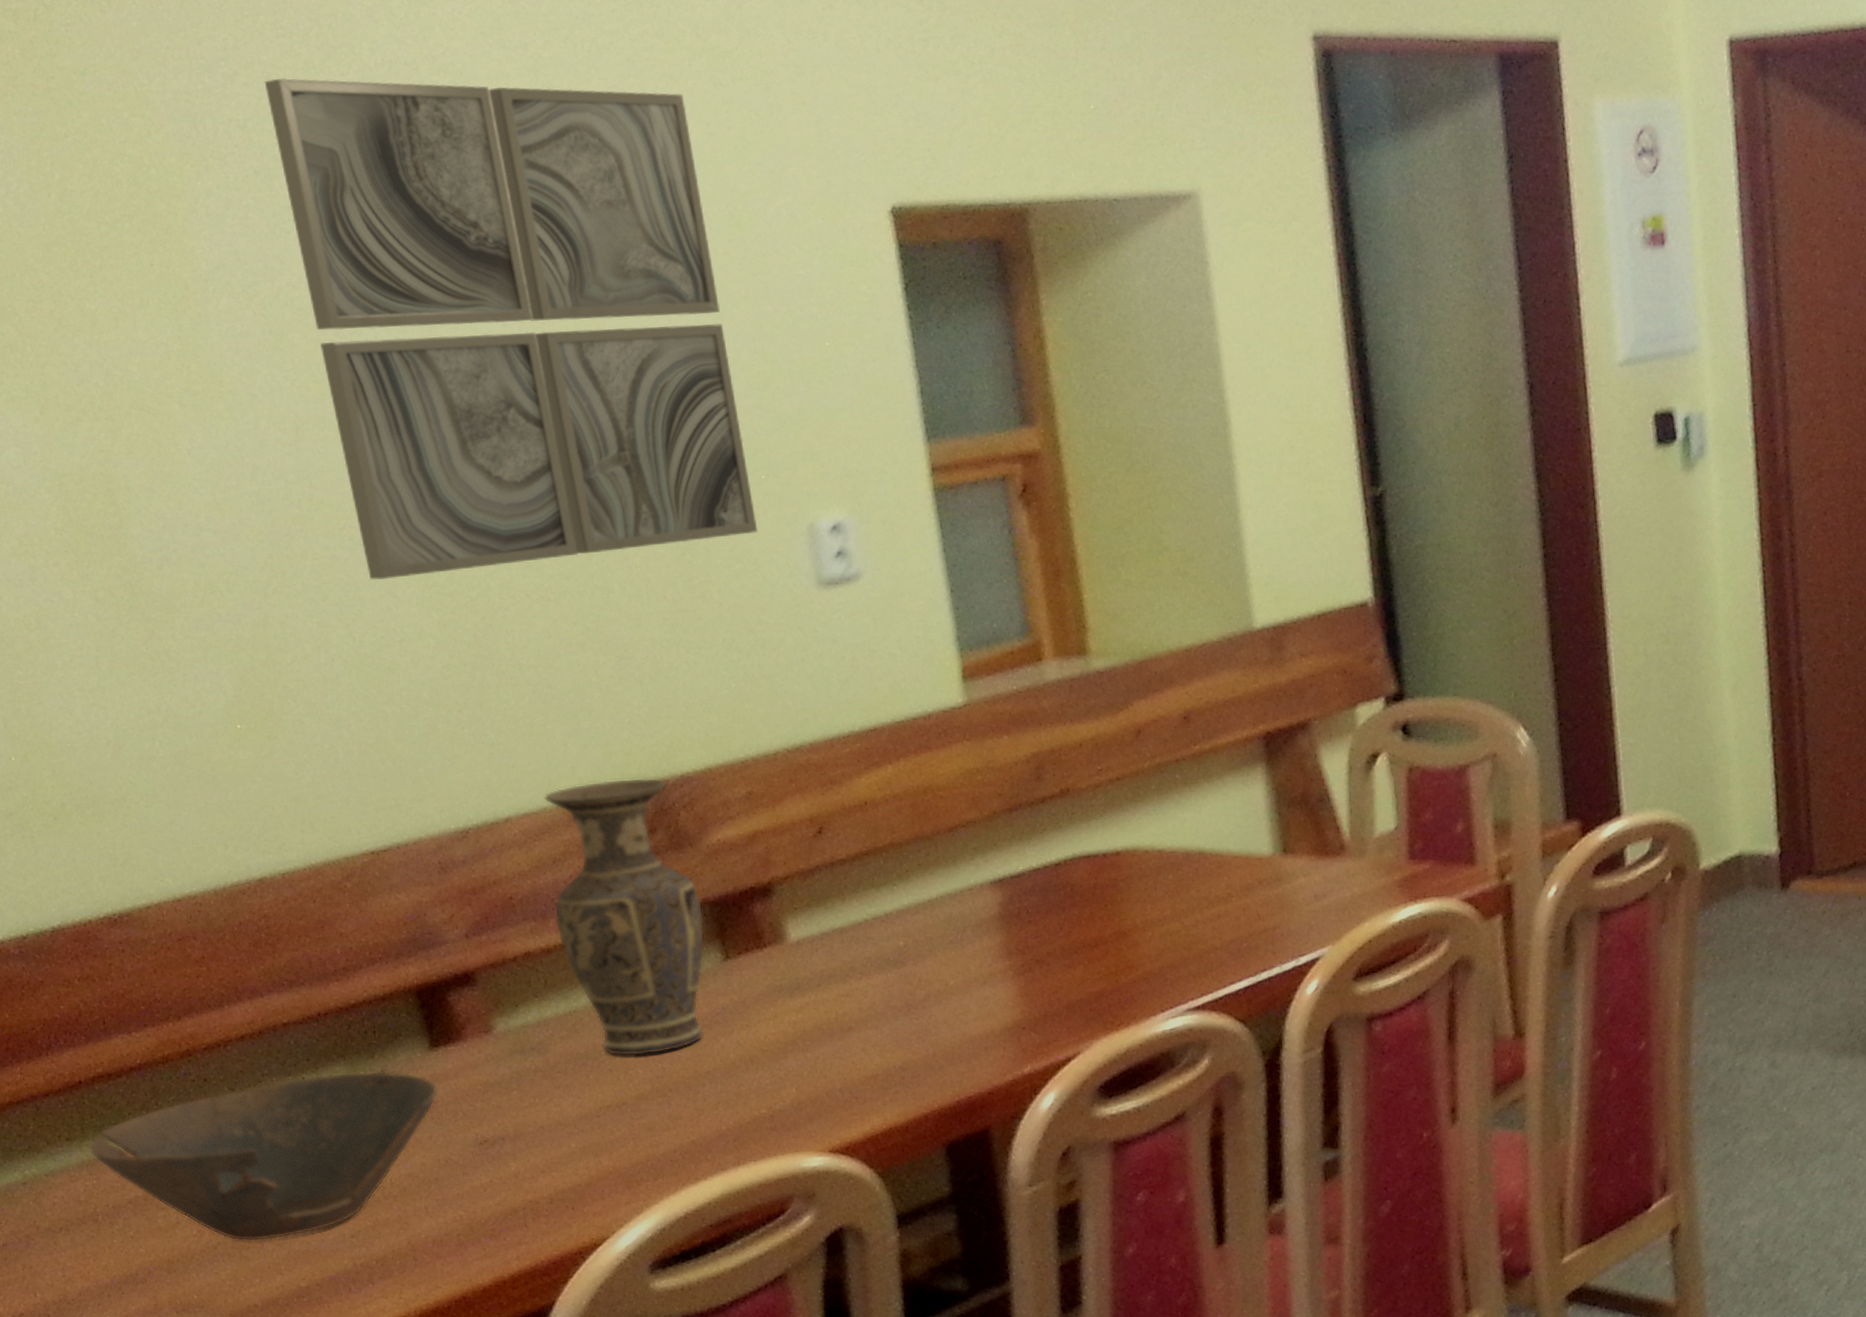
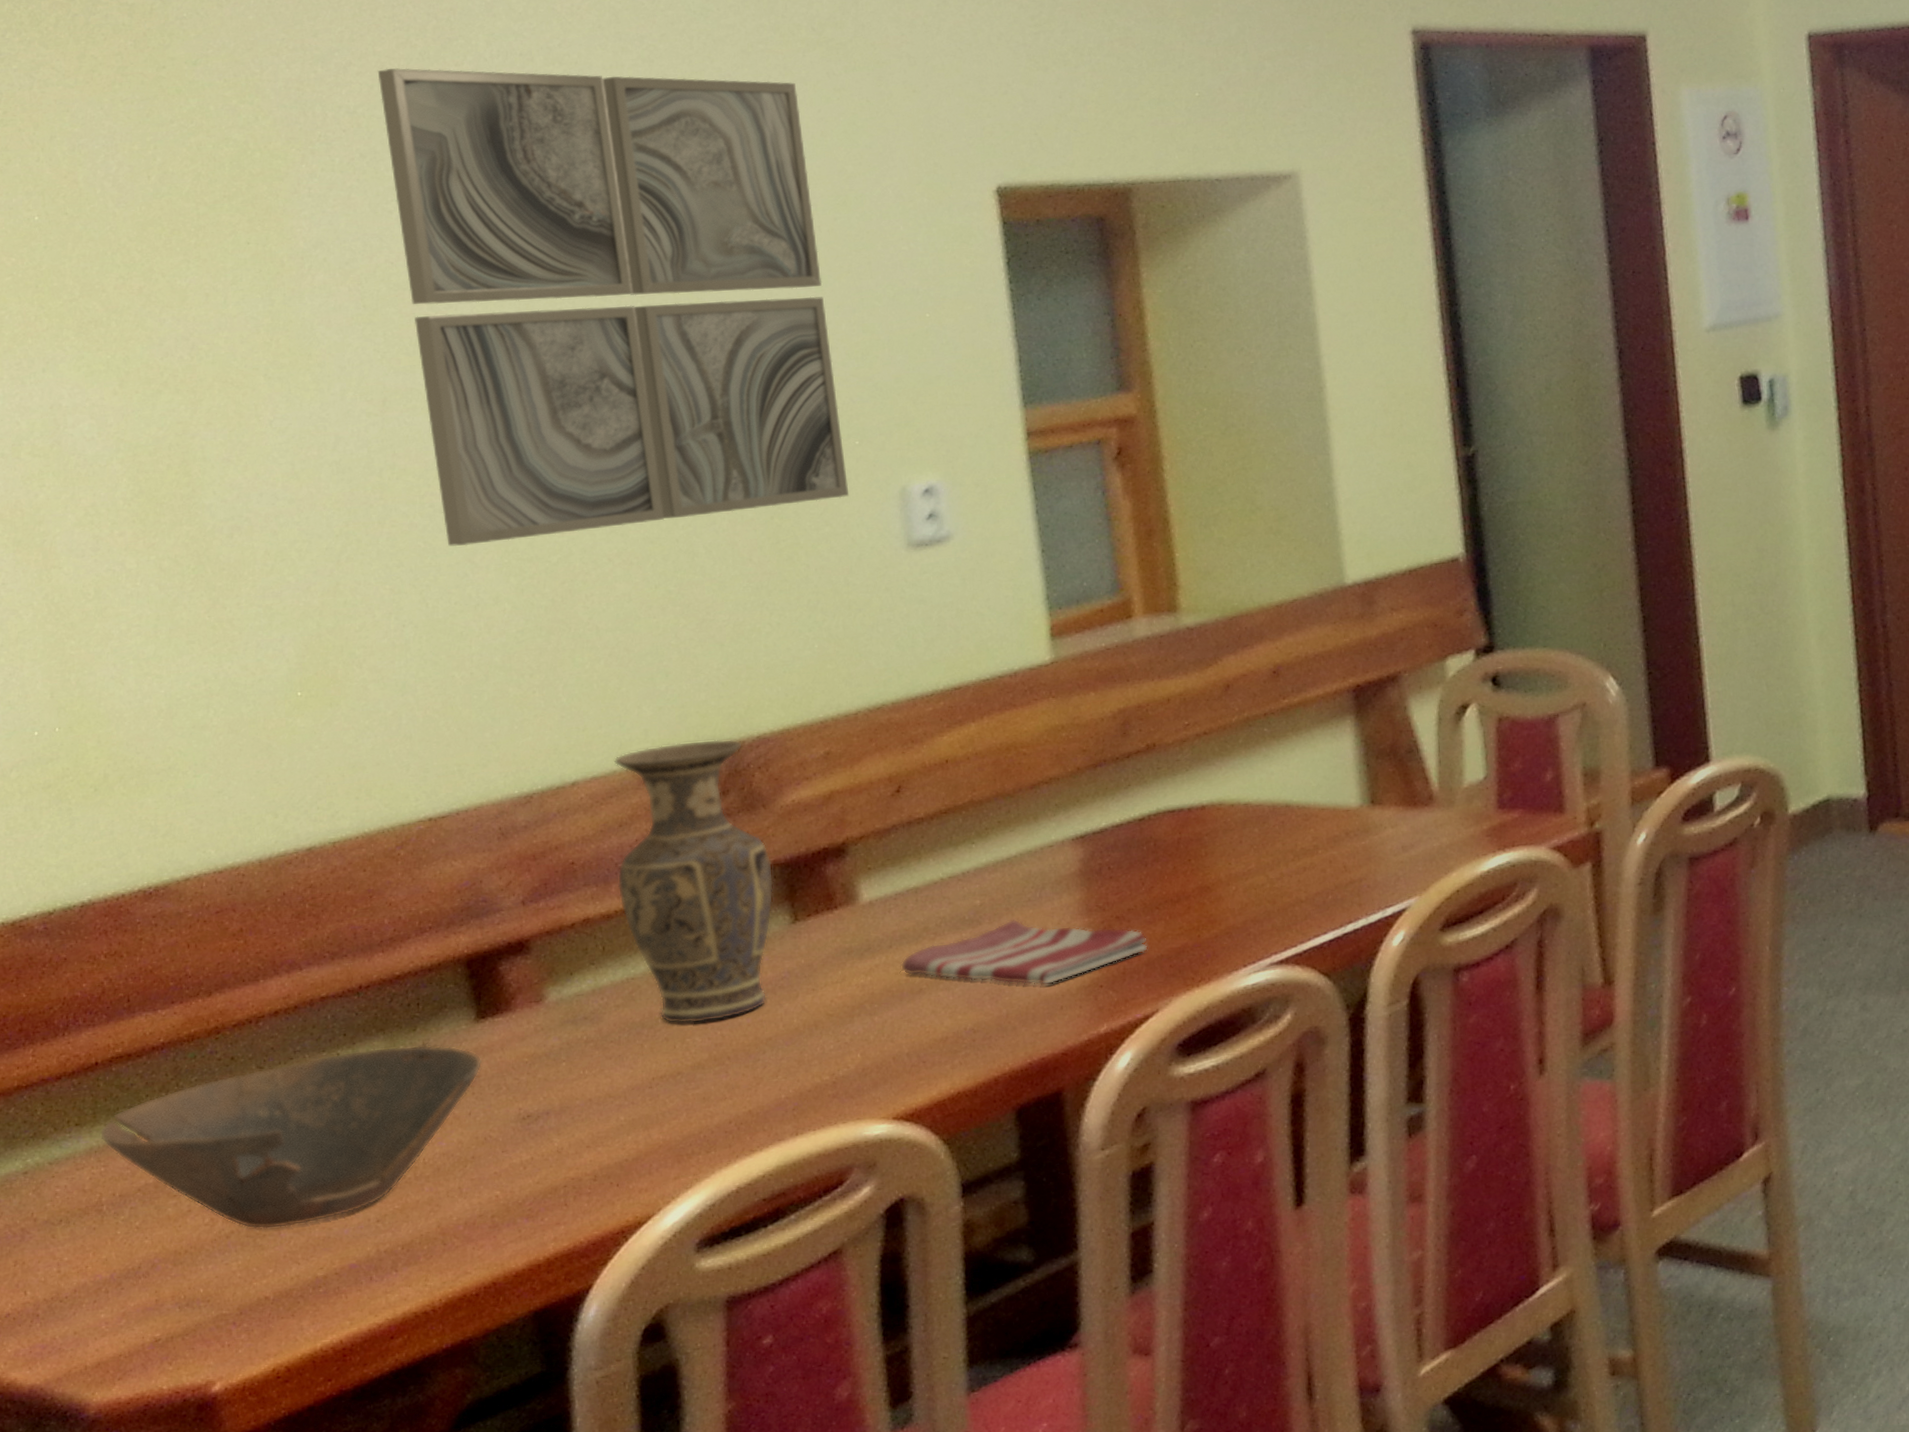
dish towel: none [830,960,1068,1026] -> present [901,918,1148,986]

